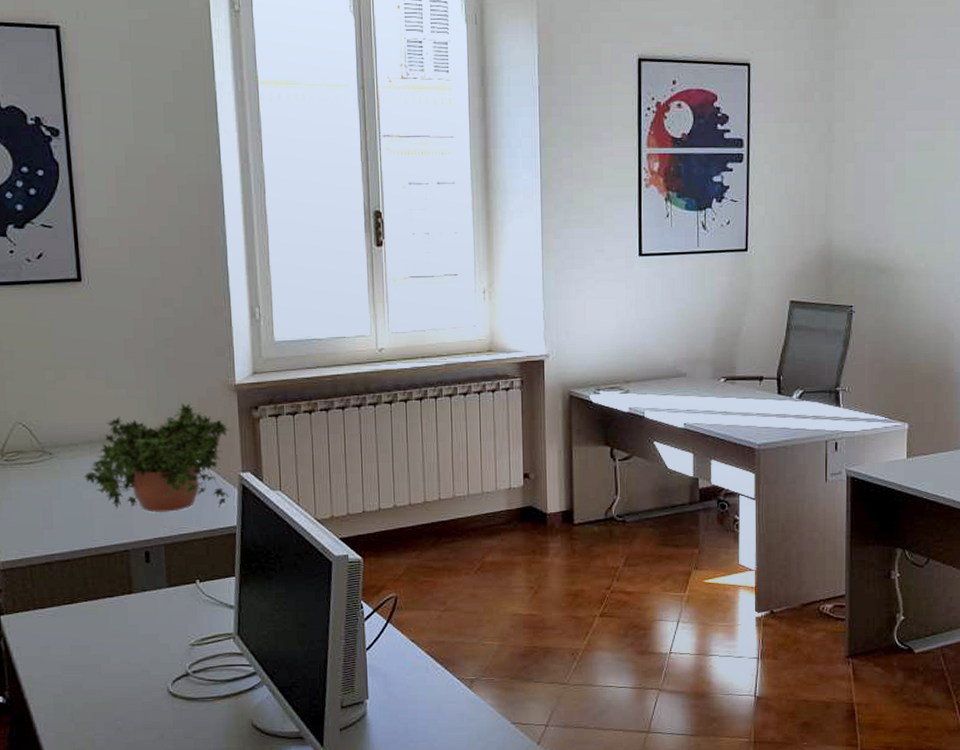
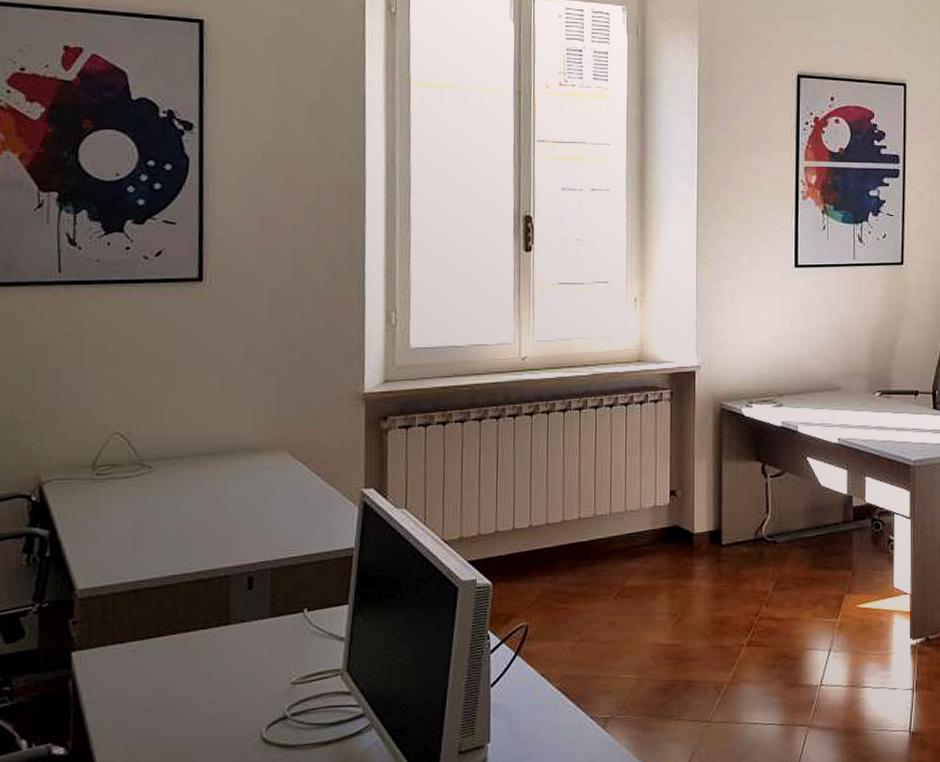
potted plant: present [83,402,229,513] -> none [185,412,353,534]

